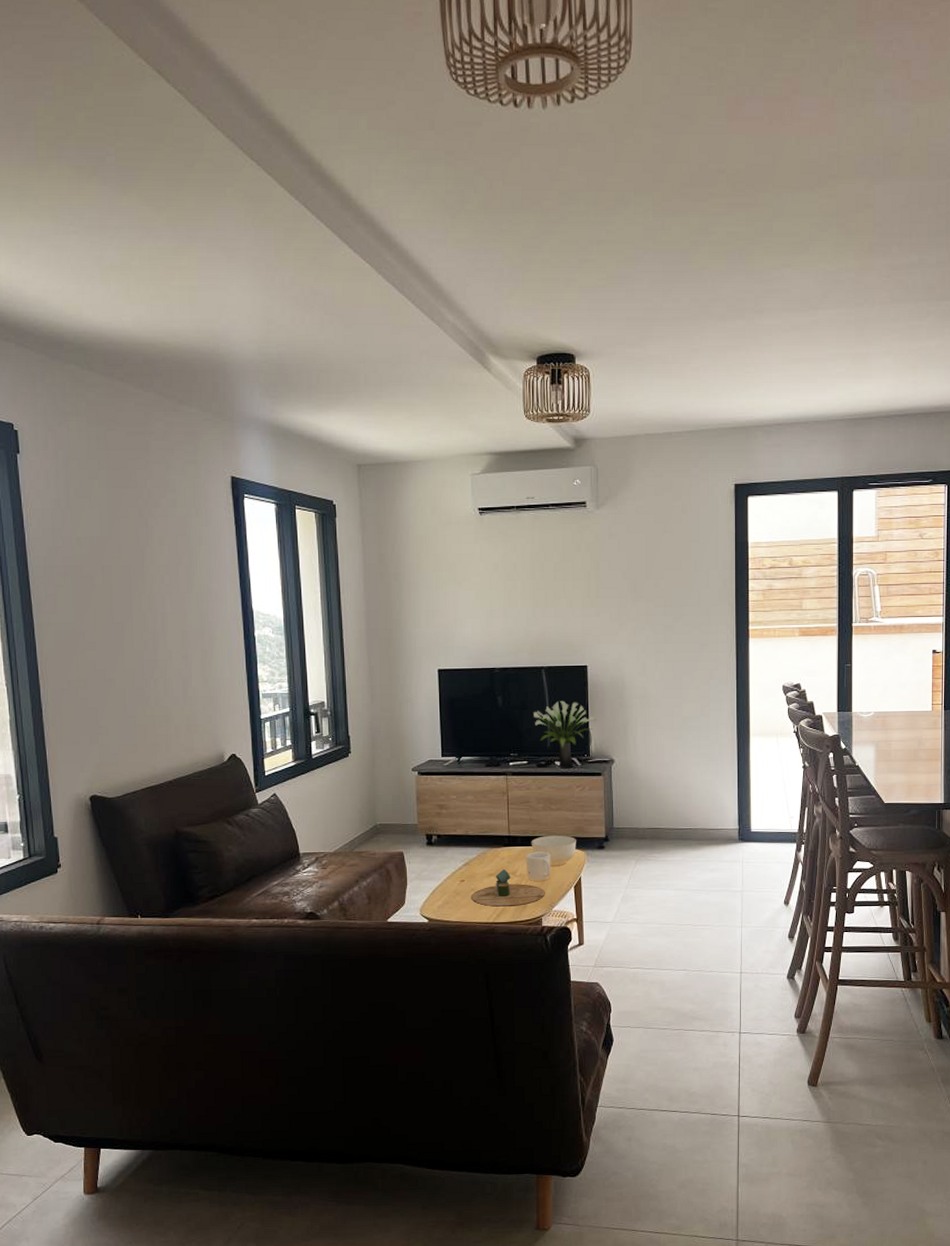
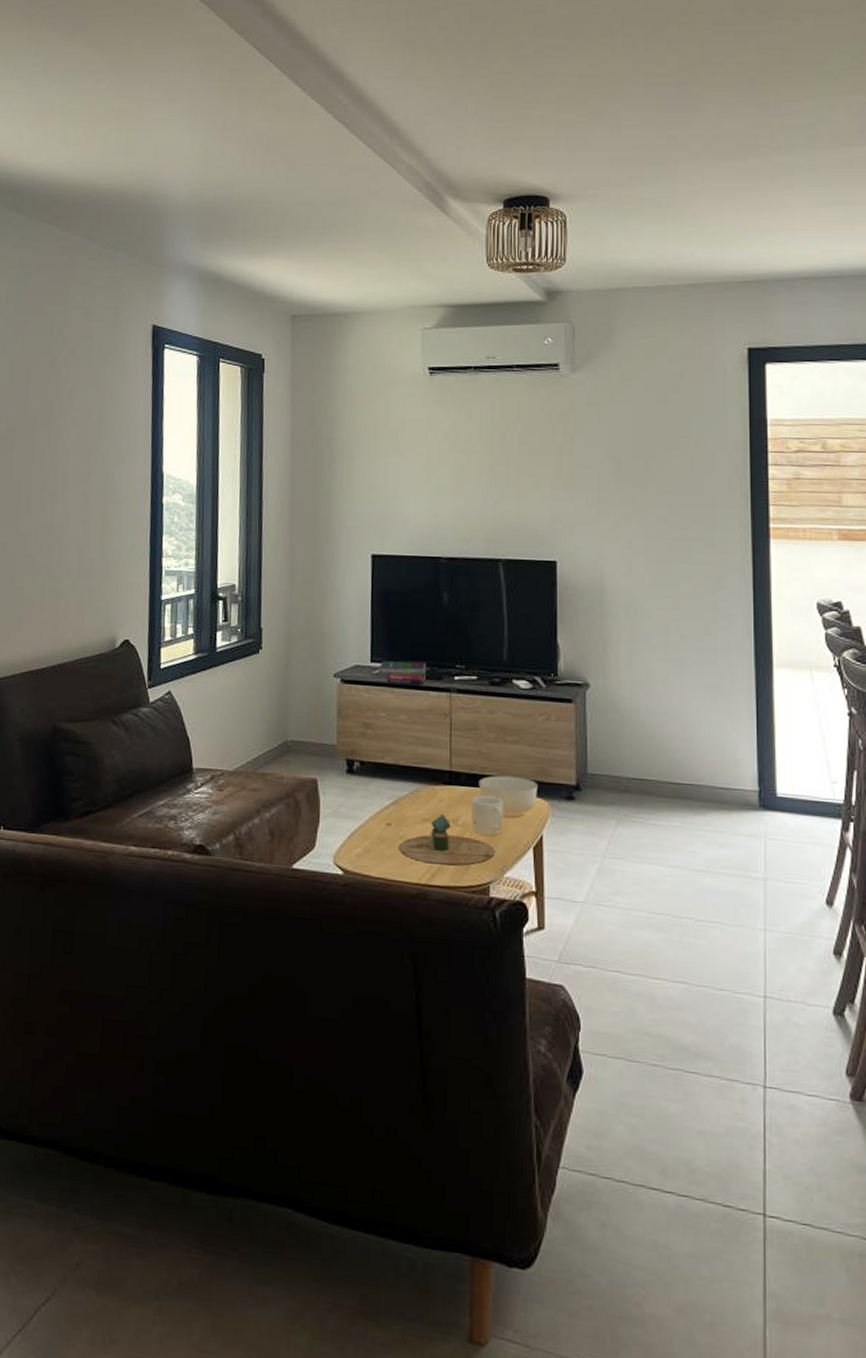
books: none [448,753,487,773] -> present [379,660,427,686]
flower arrangement: present [534,700,596,769] -> none [487,602,567,690]

